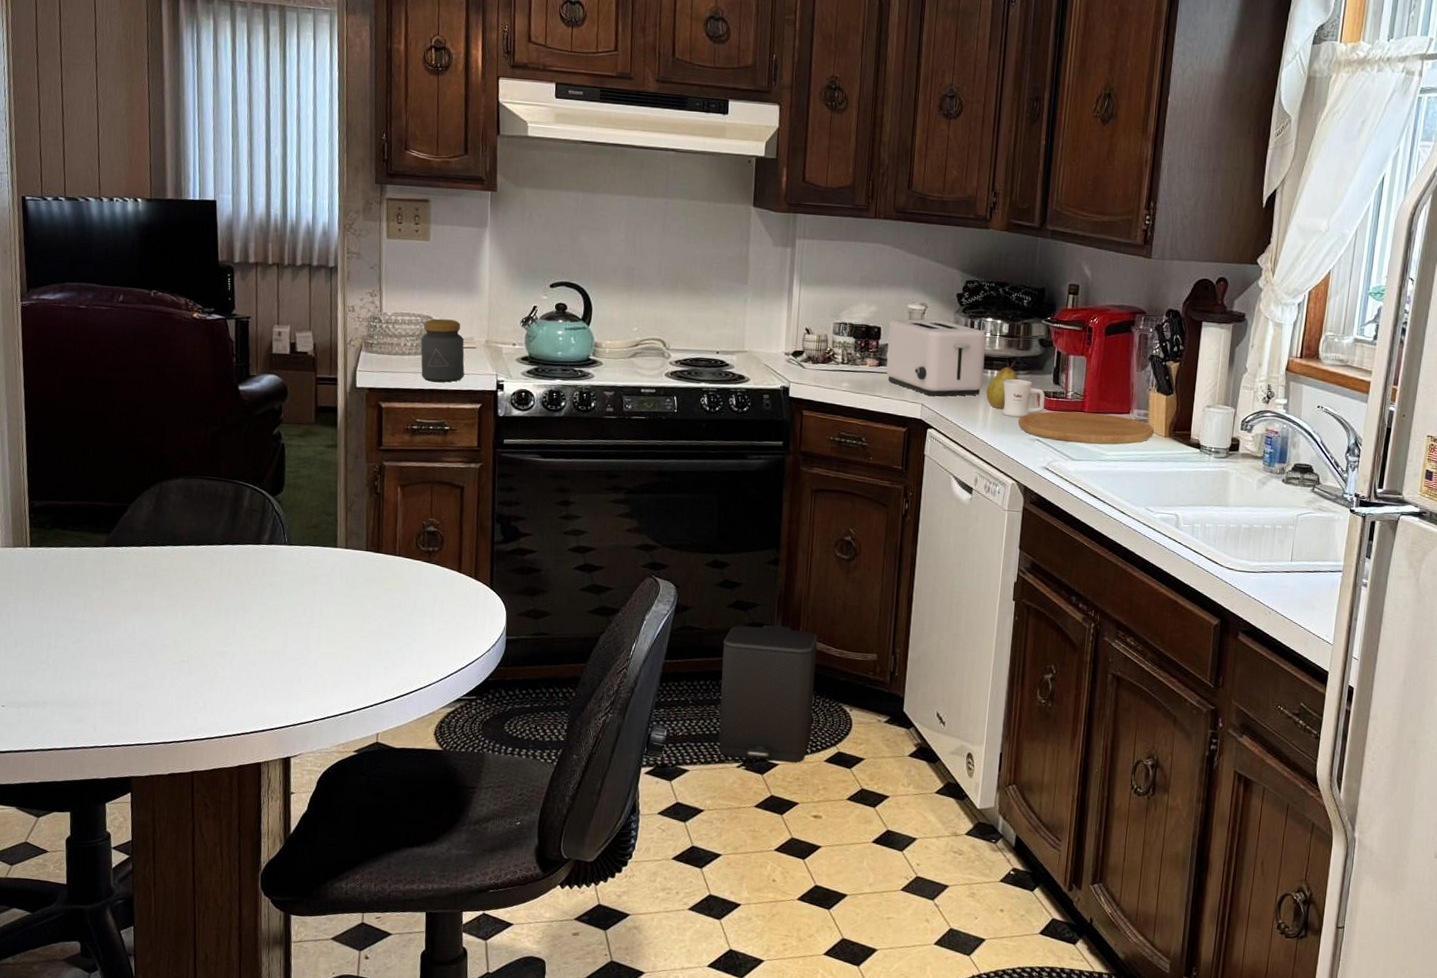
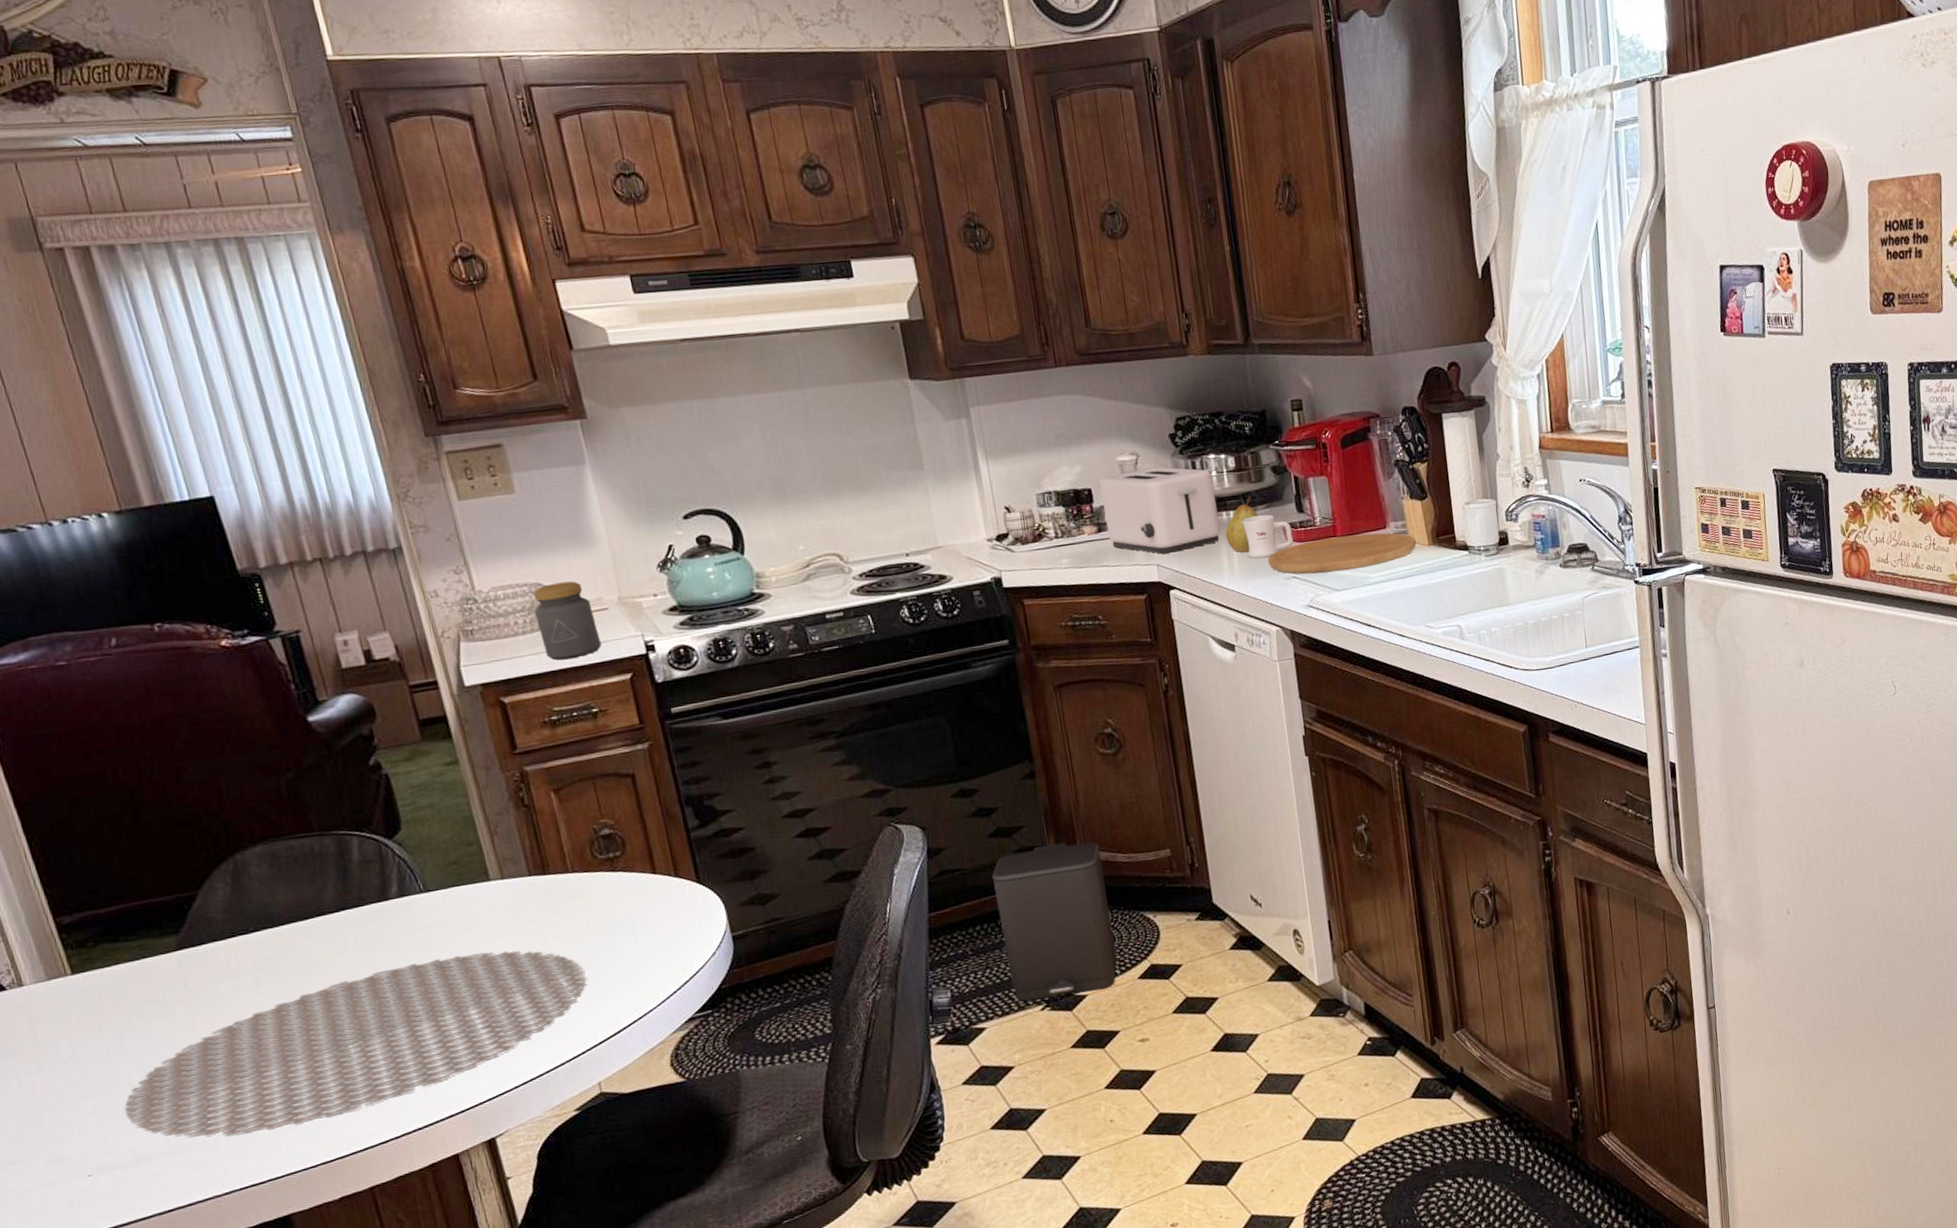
place mat: none [39,600,389,707] -> present [124,950,587,1137]

